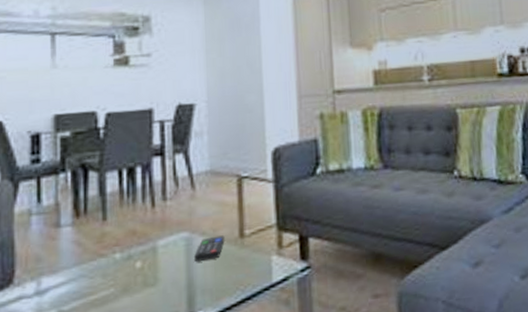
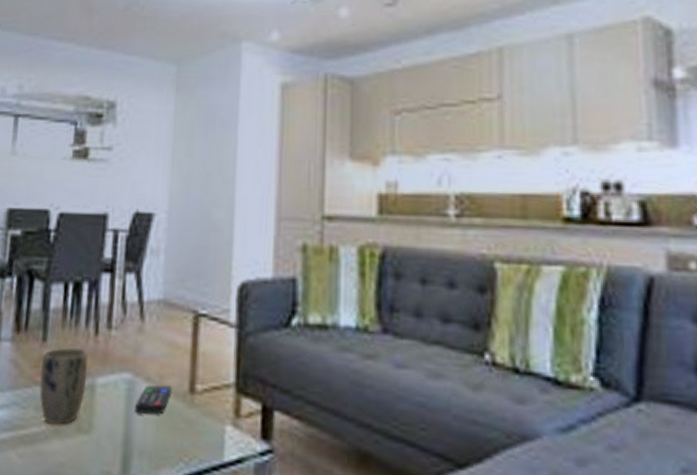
plant pot: none [103,220,149,286] -> present [39,346,88,425]

